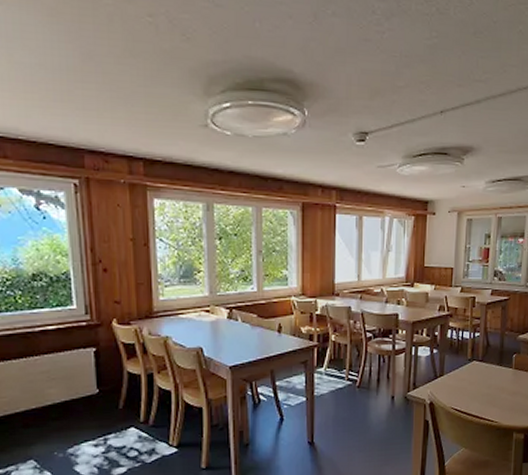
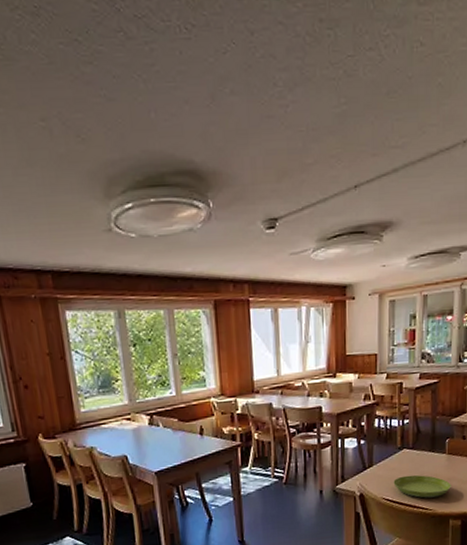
saucer: none [462,386,516,410] -> present [393,475,451,498]

